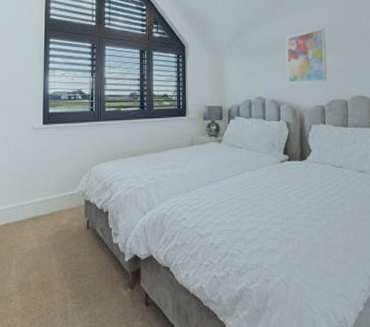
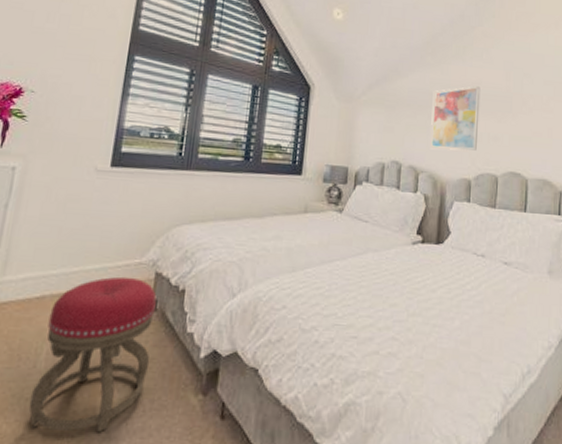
stool: none [9,205,89,320] -> present [29,276,157,433]

